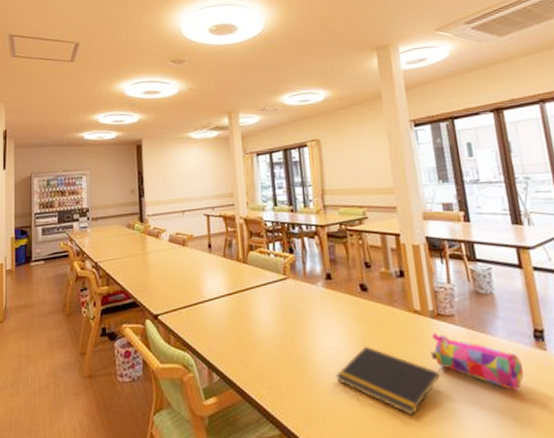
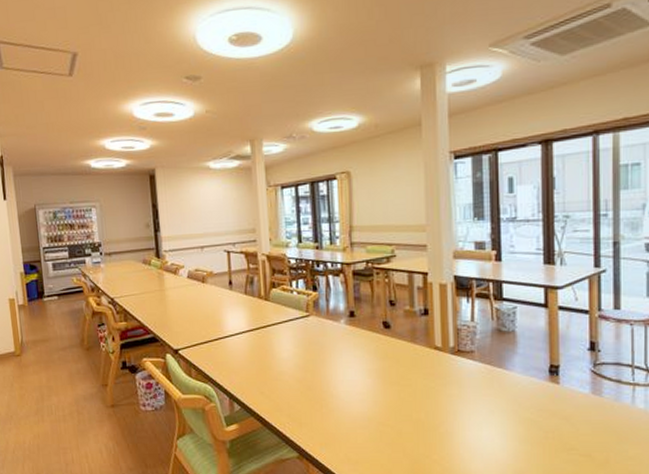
notepad: present [335,346,439,415] -> none [353,379,453,440]
pencil case: present [430,333,524,390] -> none [447,368,535,419]

